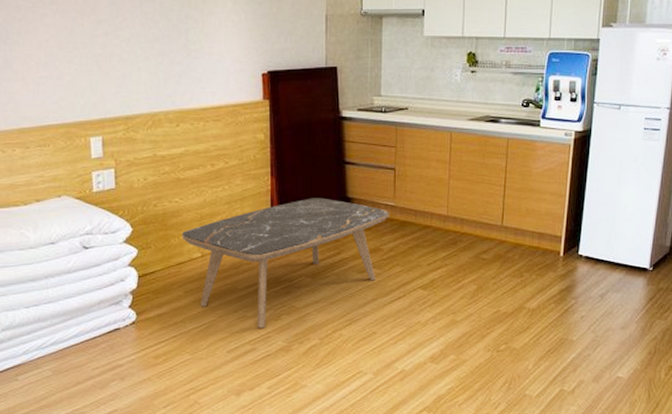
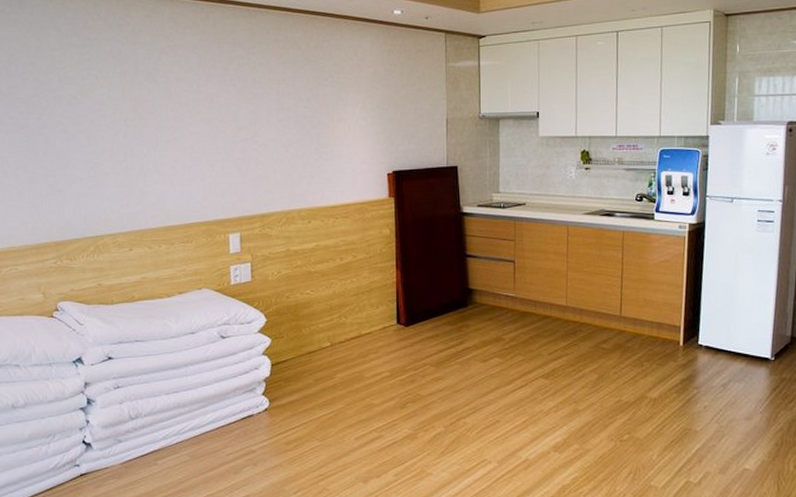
coffee table: present [182,198,389,328] -> none [312,289,510,416]

